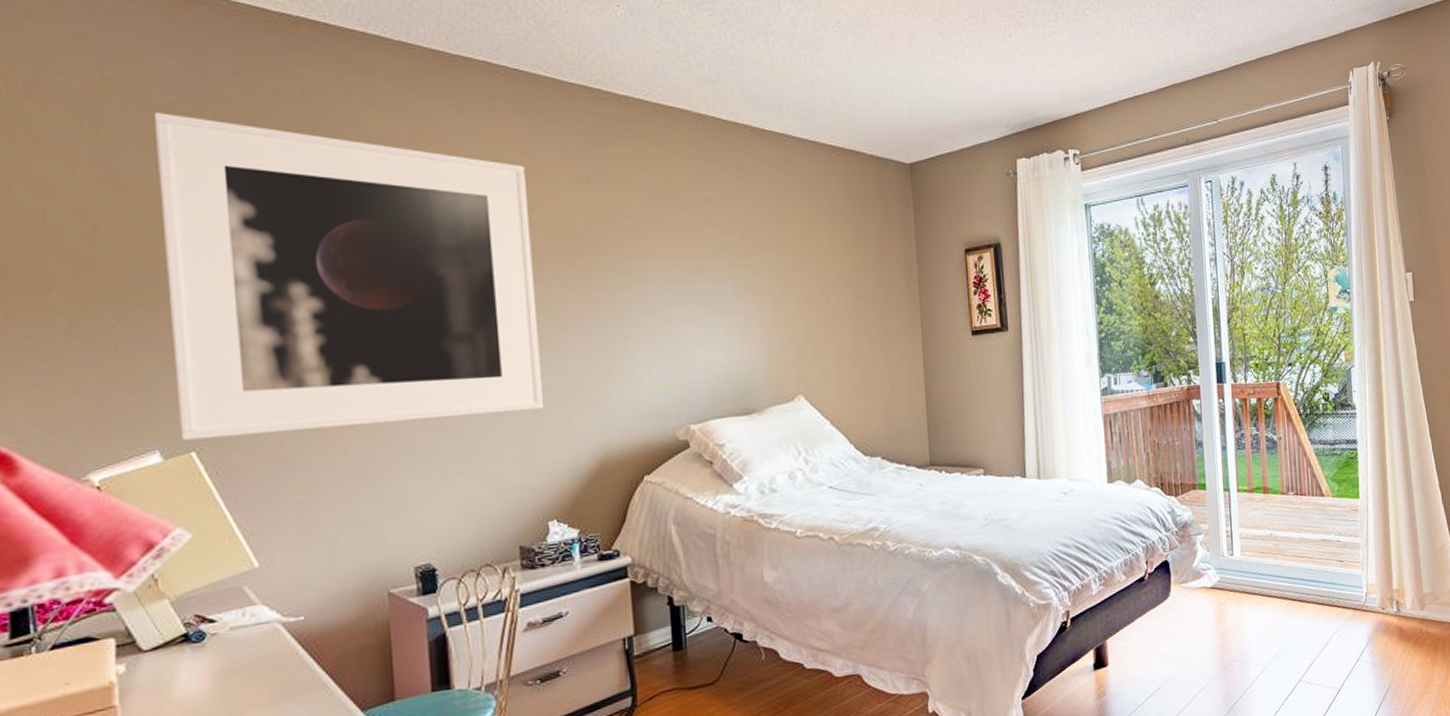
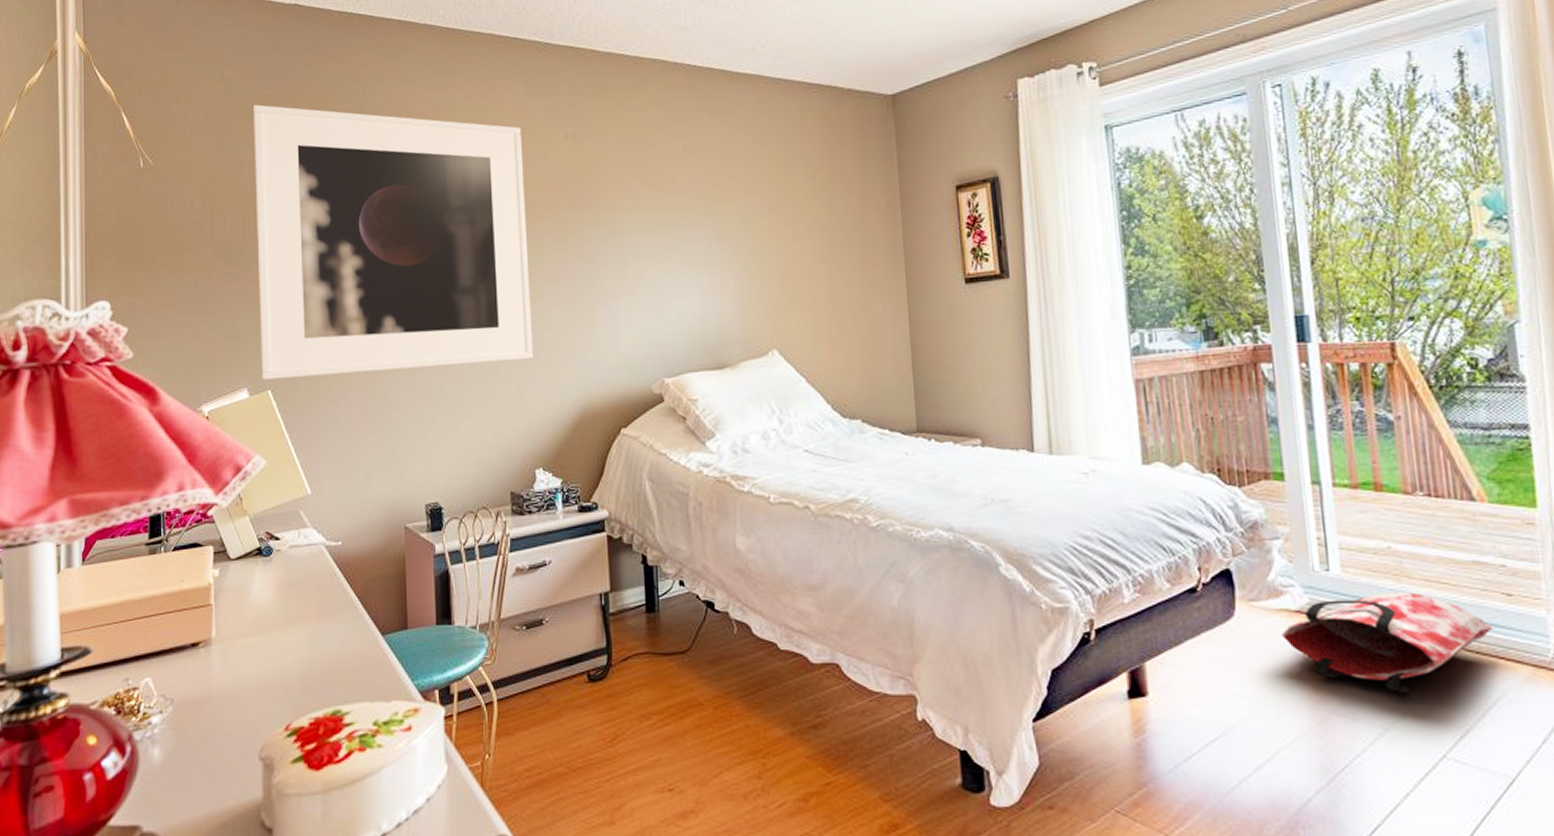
bag: none [1201,565,1332,639] -> present [1281,592,1494,692]

